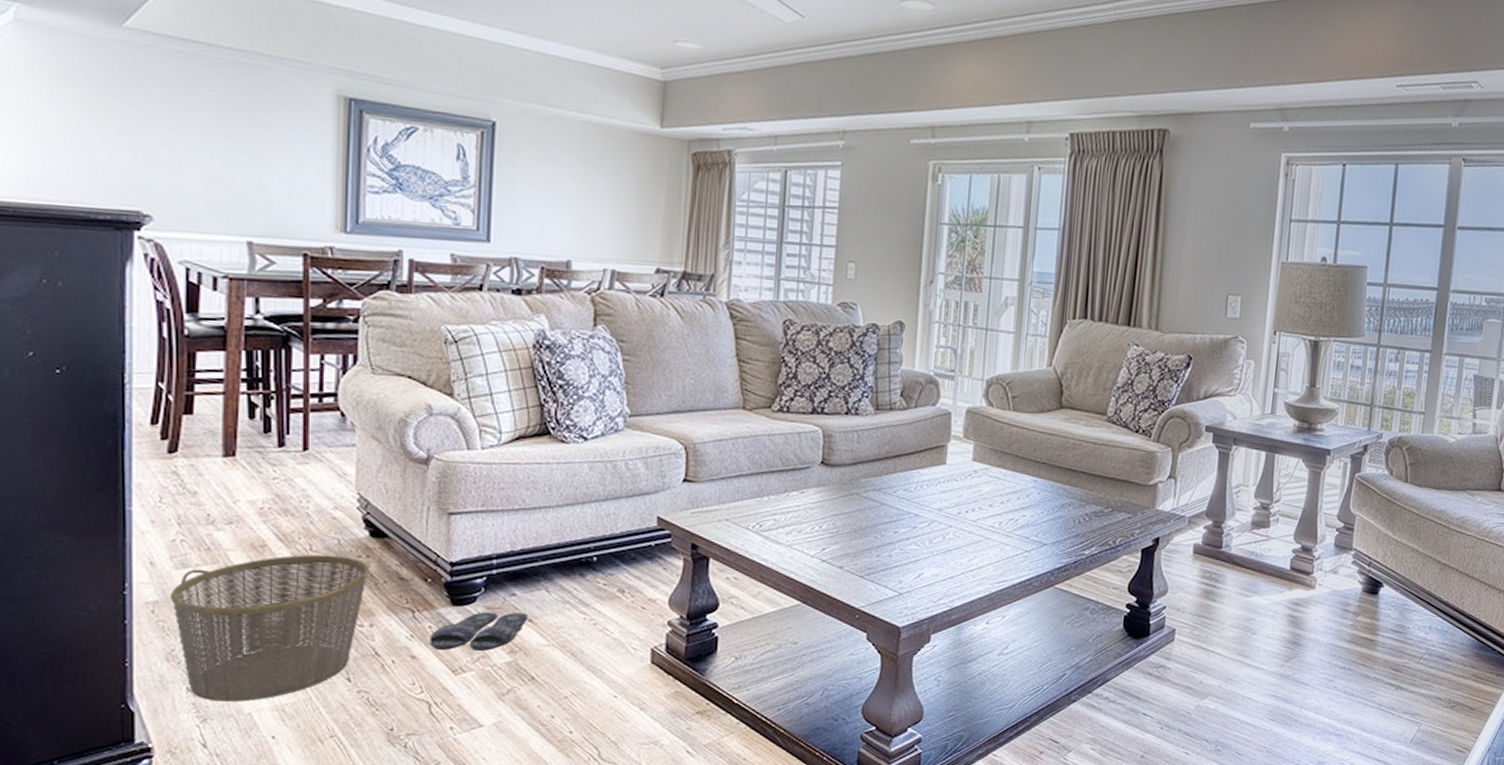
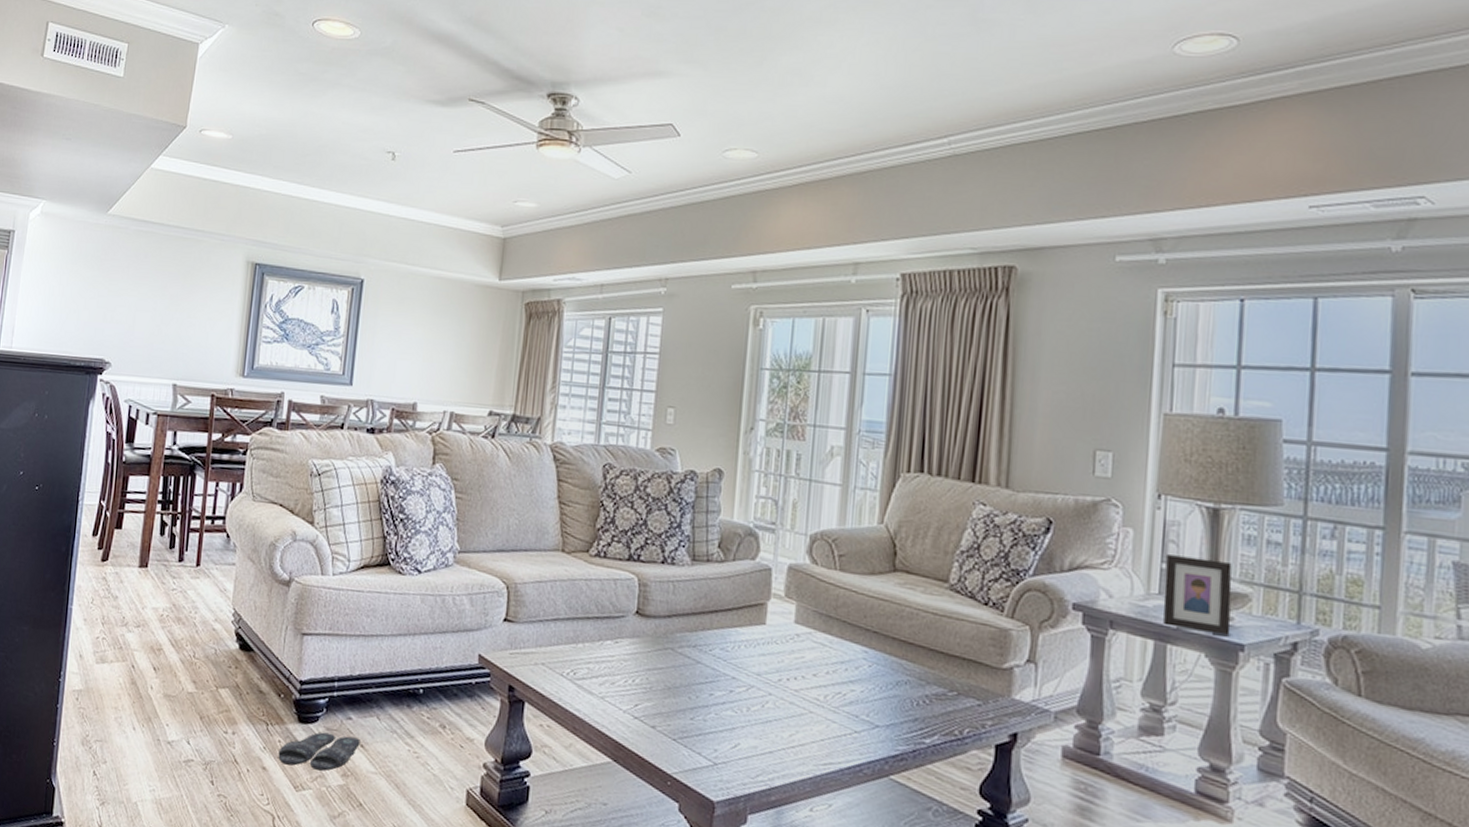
basket: present [169,554,370,702] -> none [89,660,237,791]
picture frame: none [1273,381,1325,443] -> present [1162,554,1232,635]

